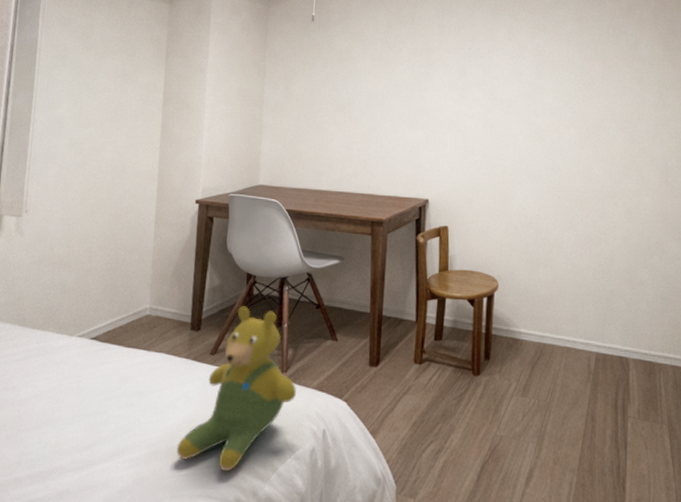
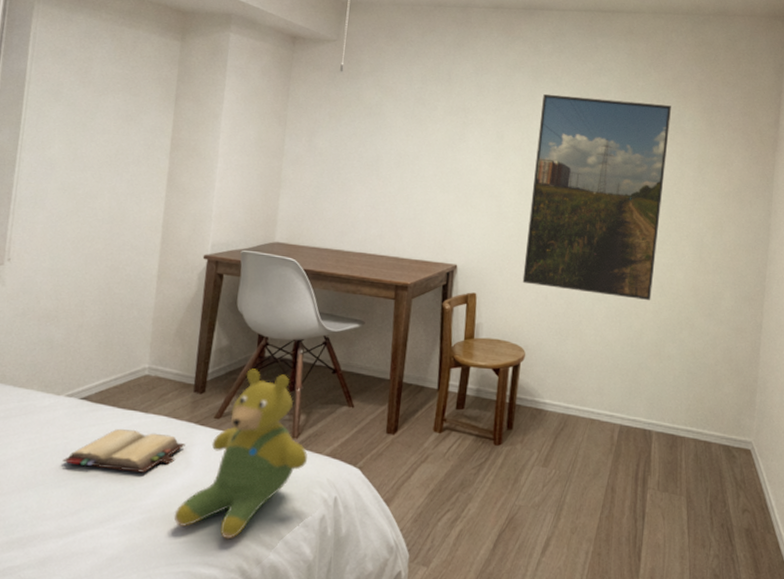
hardback book: none [76,367,185,408] -> present [62,429,185,473]
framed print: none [492,29,627,226] -> present [522,93,671,300]

